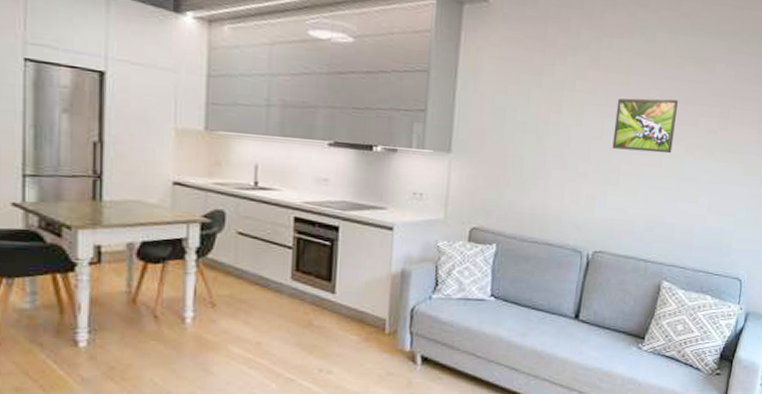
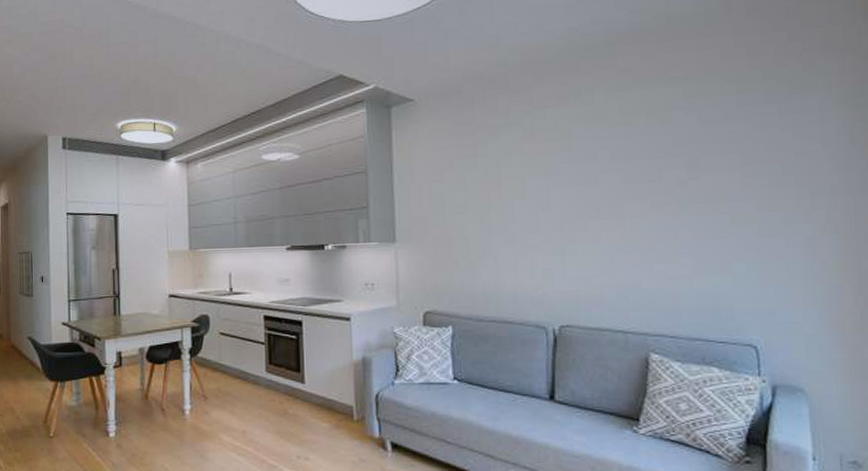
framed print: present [612,98,678,154] -> none [561,157,635,217]

